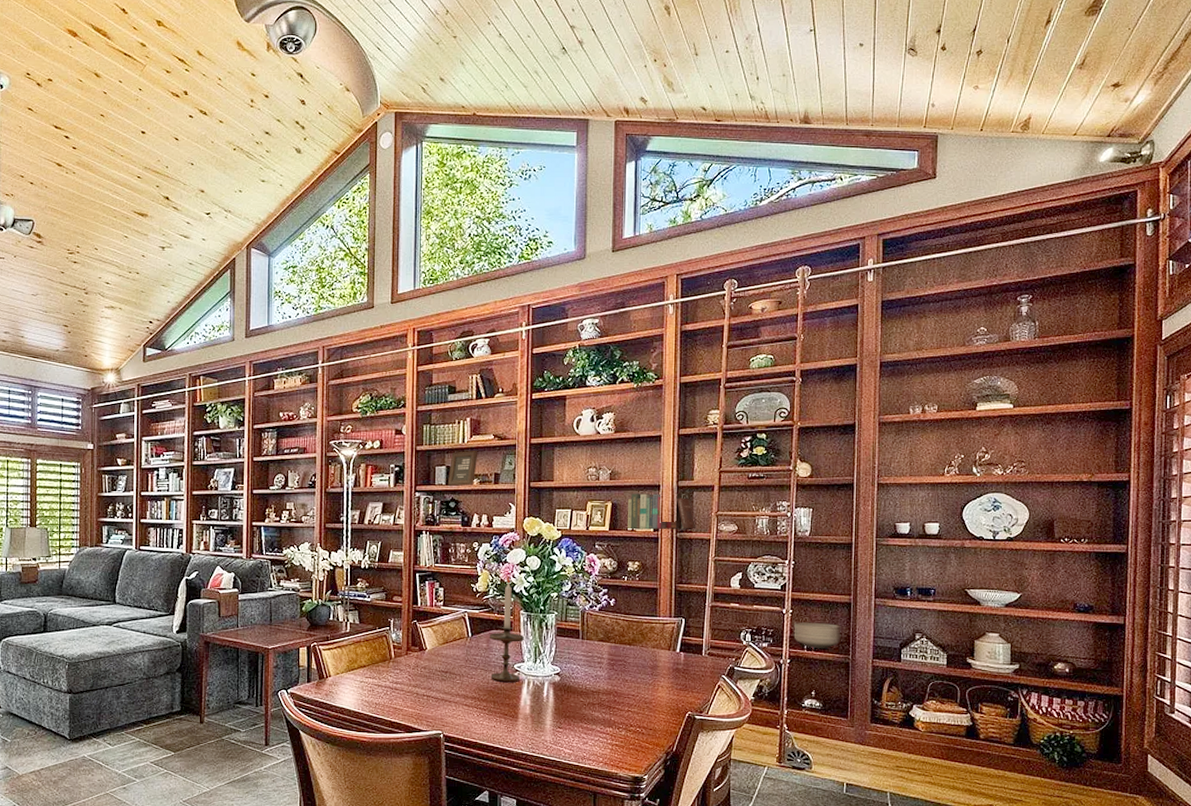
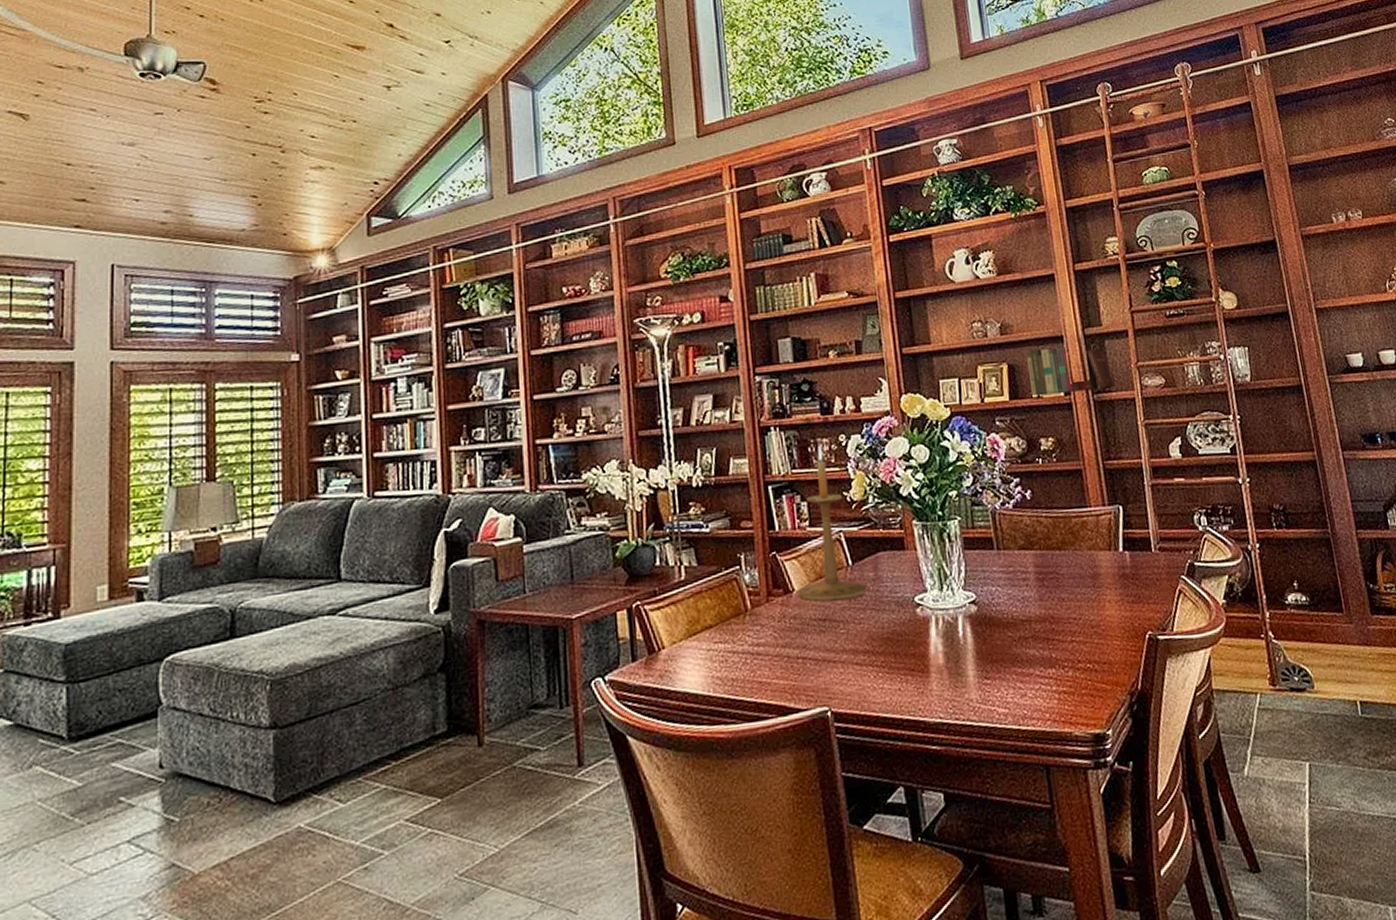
candlestick: none [429,548,480,660] -> present [797,445,867,603]
picture frame: present [447,451,478,487] -> none [795,314,831,365]
candlestick: present [490,573,524,683] -> none [877,472,924,625]
bowl: present [793,622,841,649] -> none [1254,490,1314,525]

